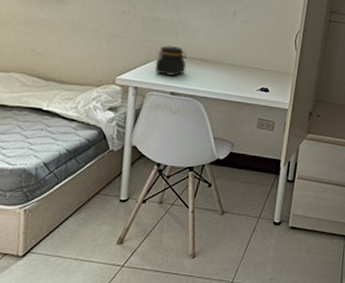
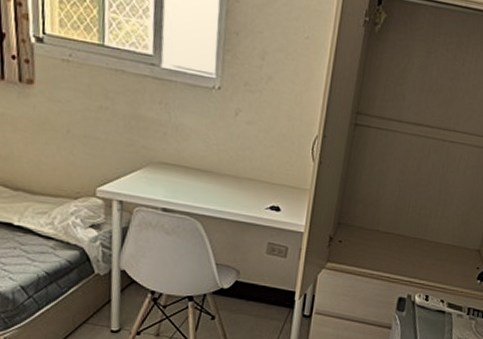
jar: present [155,46,188,77] -> none [142,151,181,189]

